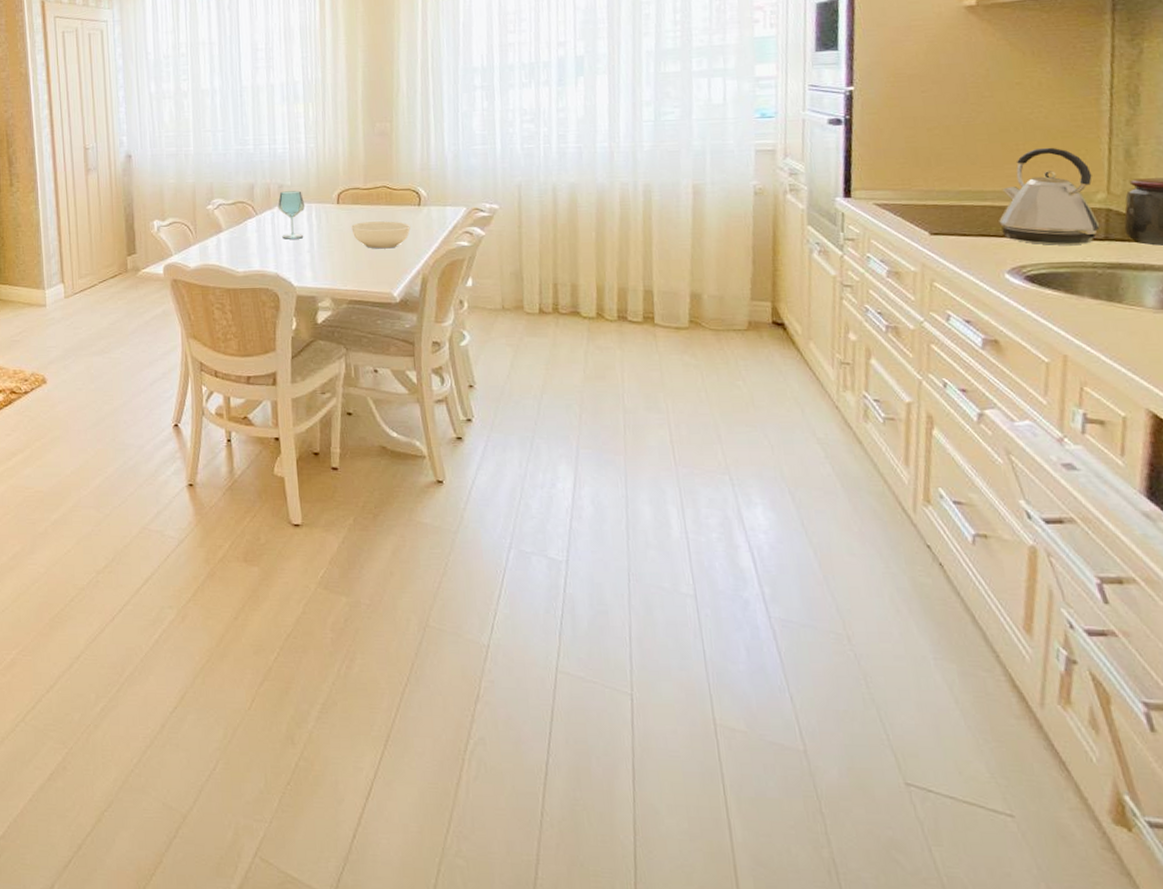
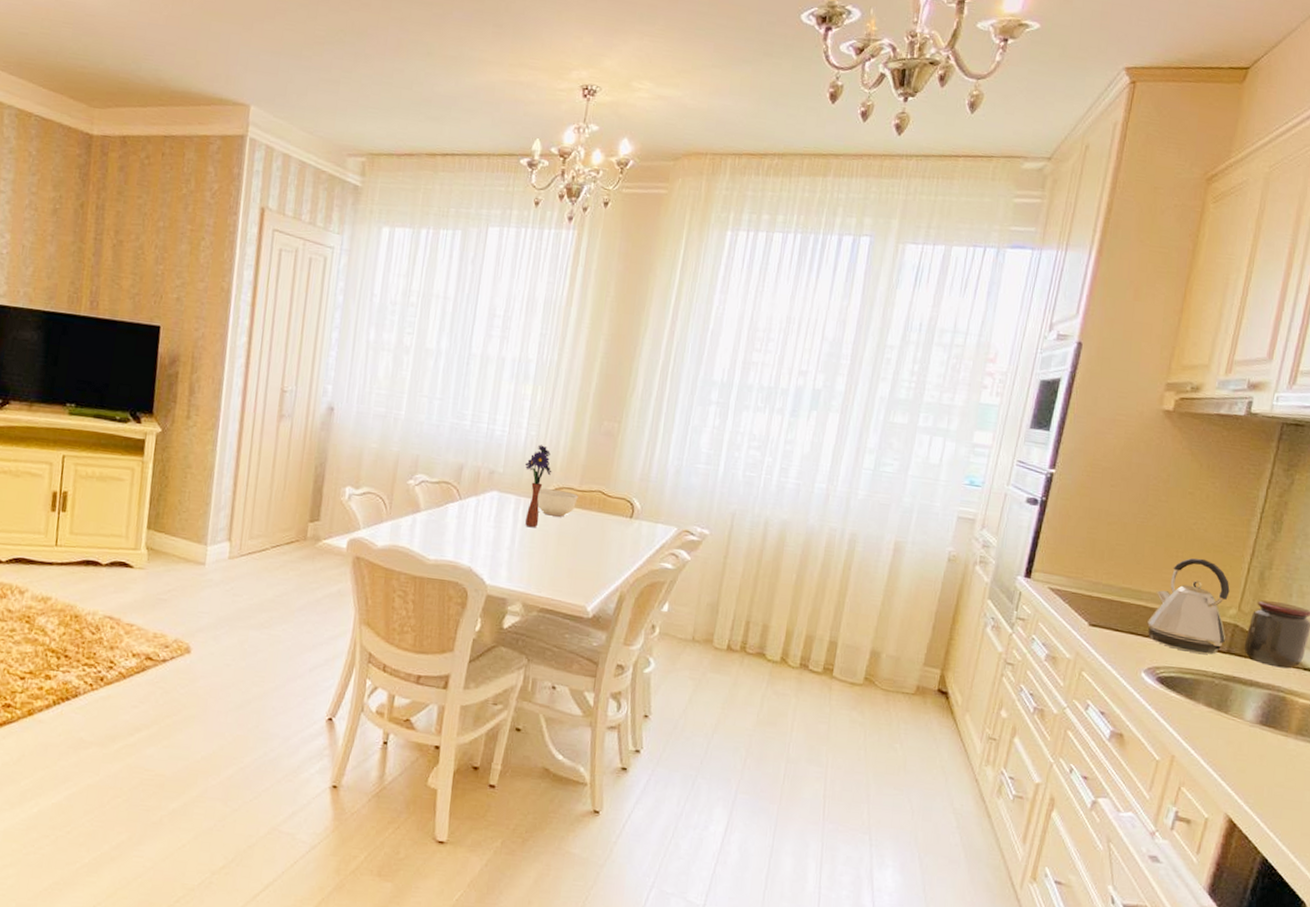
wine glass: present [277,191,306,239] -> none [483,478,514,534]
flower arrangement: none [309,154,336,230] -> present [524,444,552,528]
bowl: none [327,191,365,216] -> present [537,488,578,517]
bowl: present [351,221,410,249] -> none [557,525,618,560]

